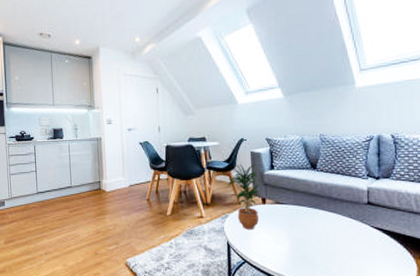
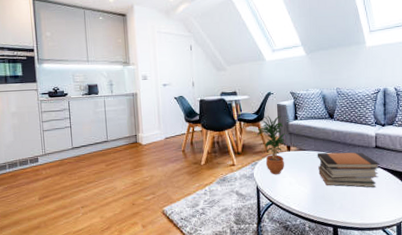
book stack: none [296,207,373,251] -> present [317,152,379,188]

